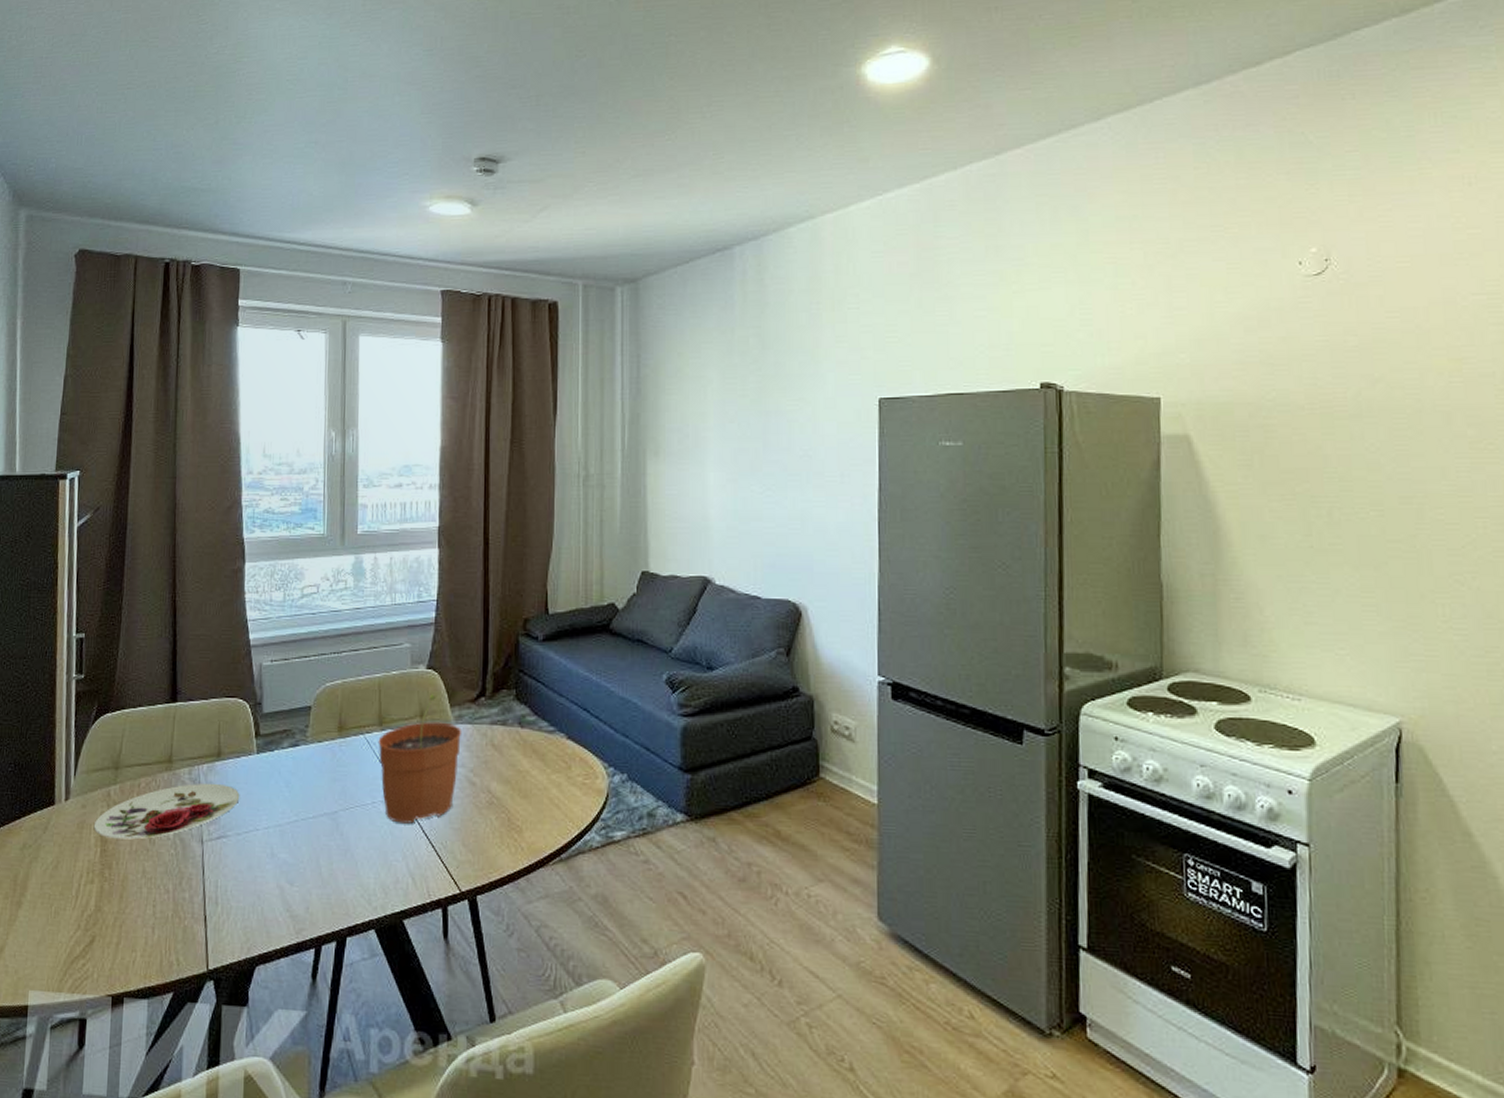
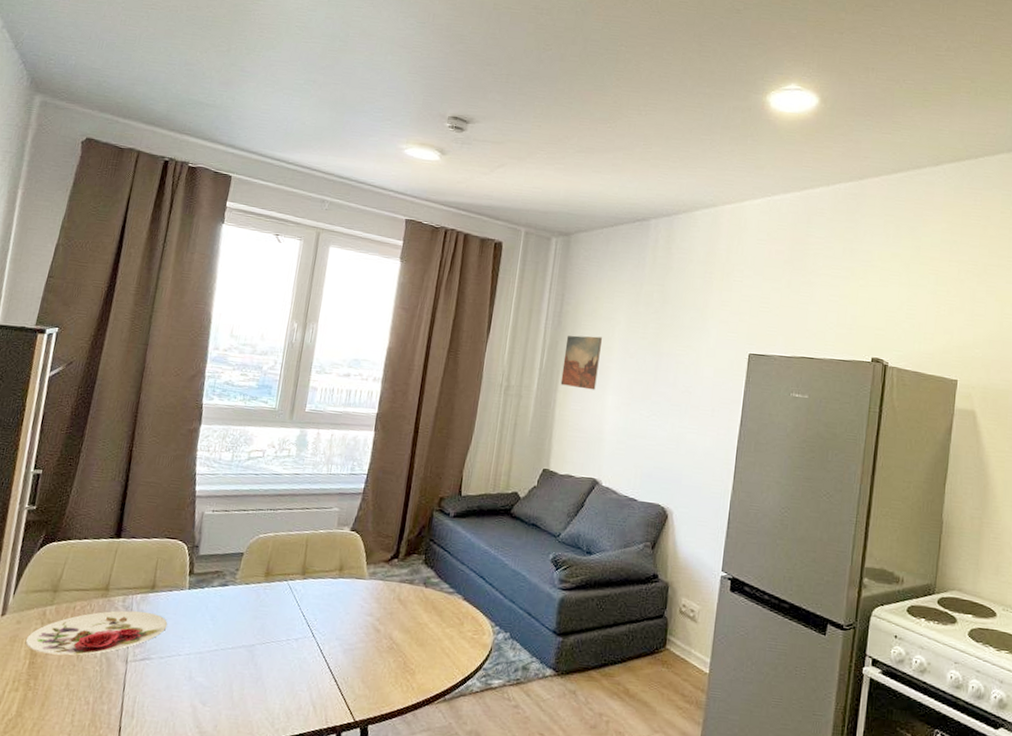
plant pot: present [378,694,462,824] -> none [297,552,375,660]
wall art: none [649,401,692,468] -> present [560,335,602,390]

